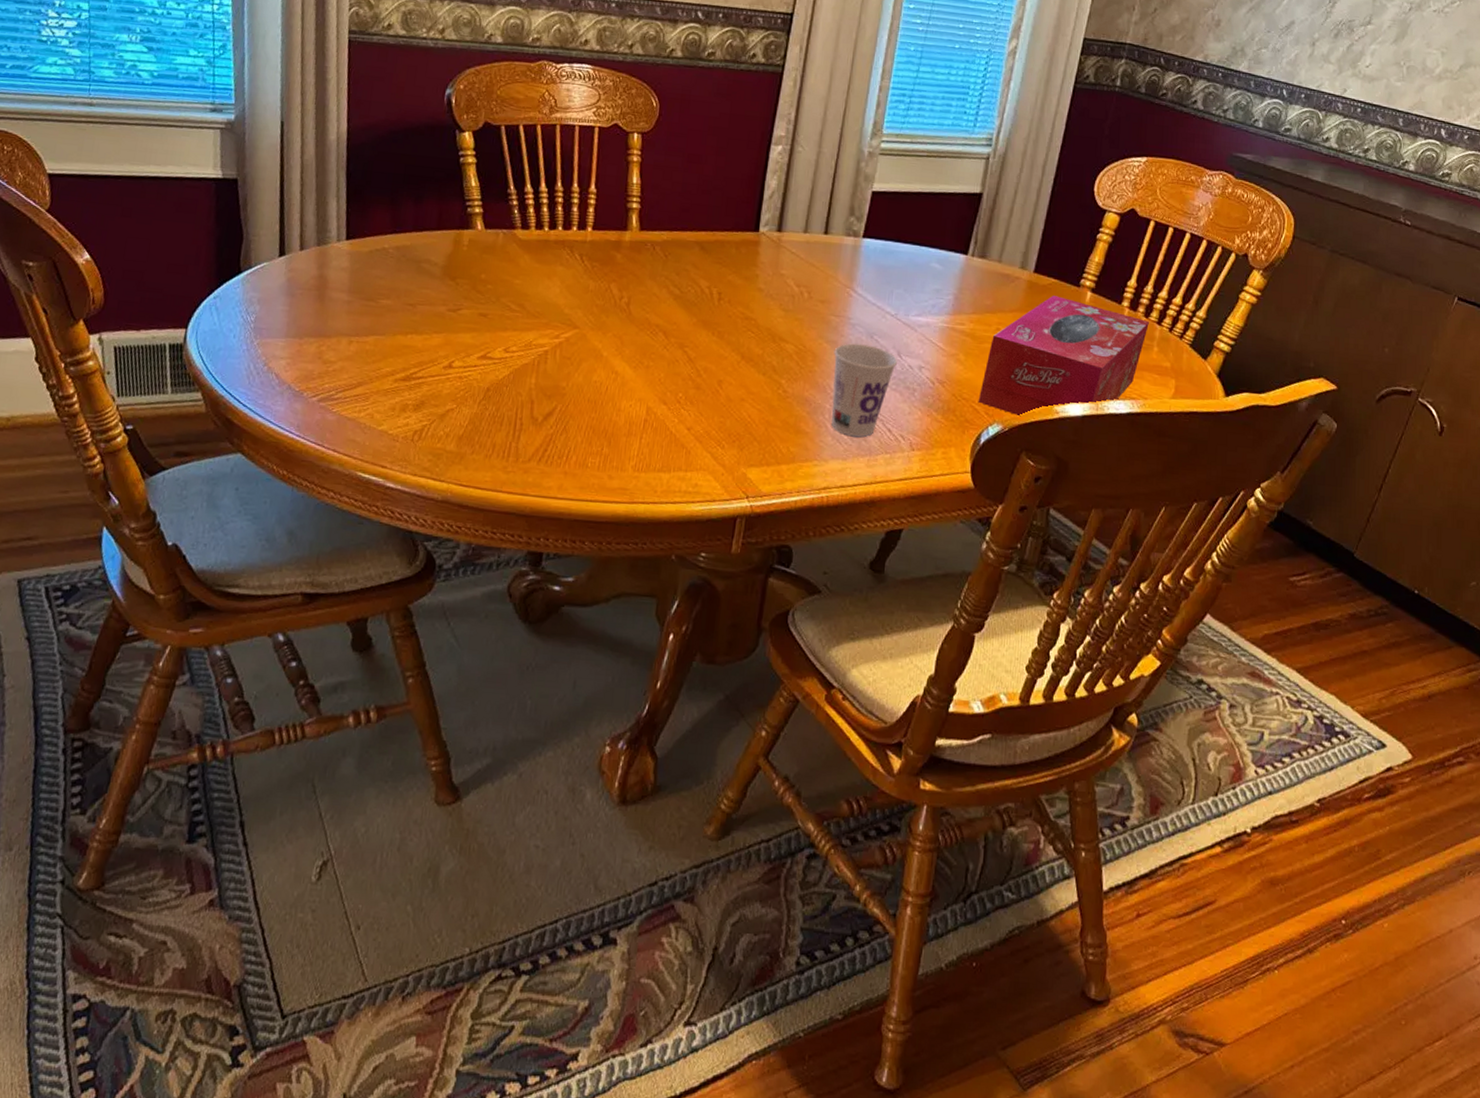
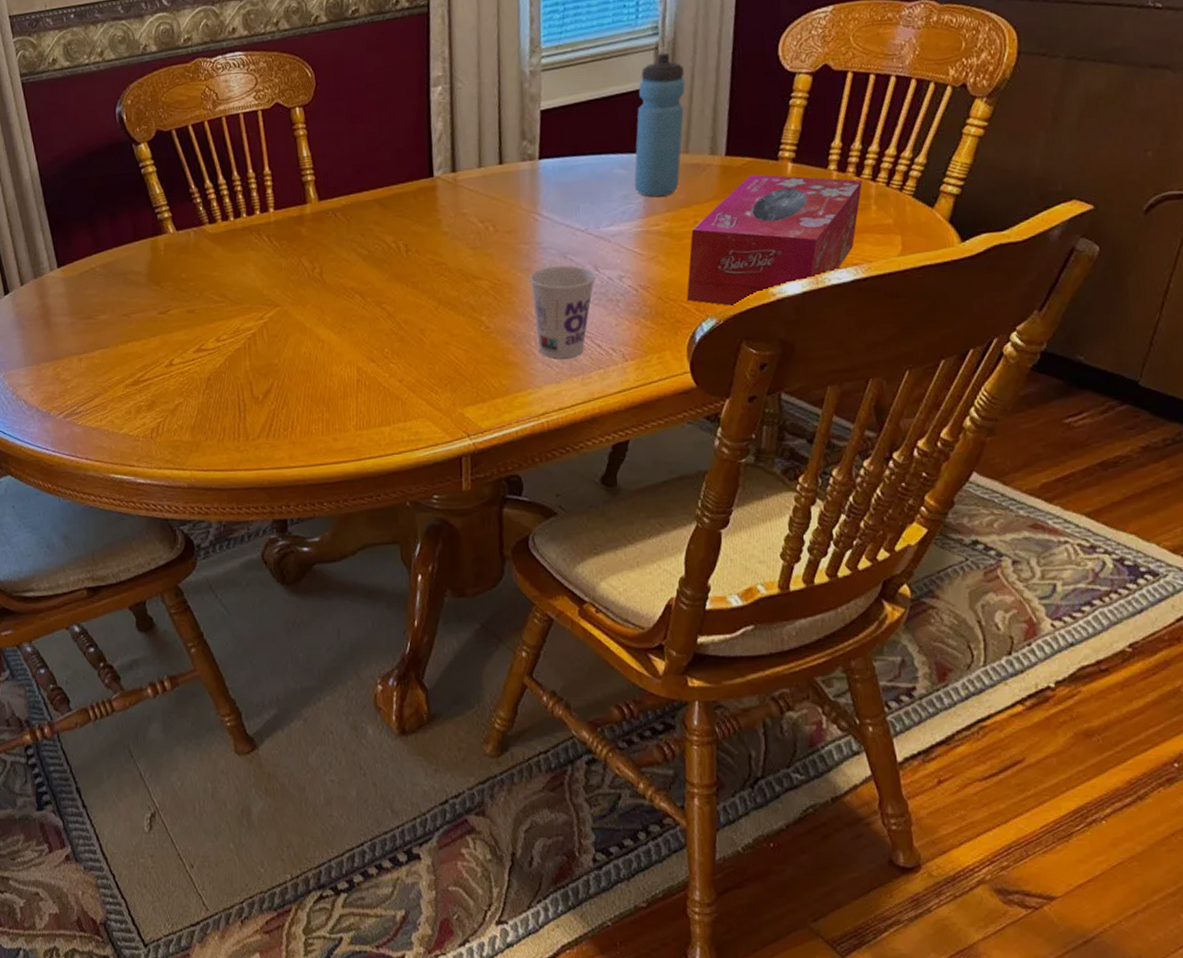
water bottle: none [947,164,1009,298] -> present [634,52,685,197]

